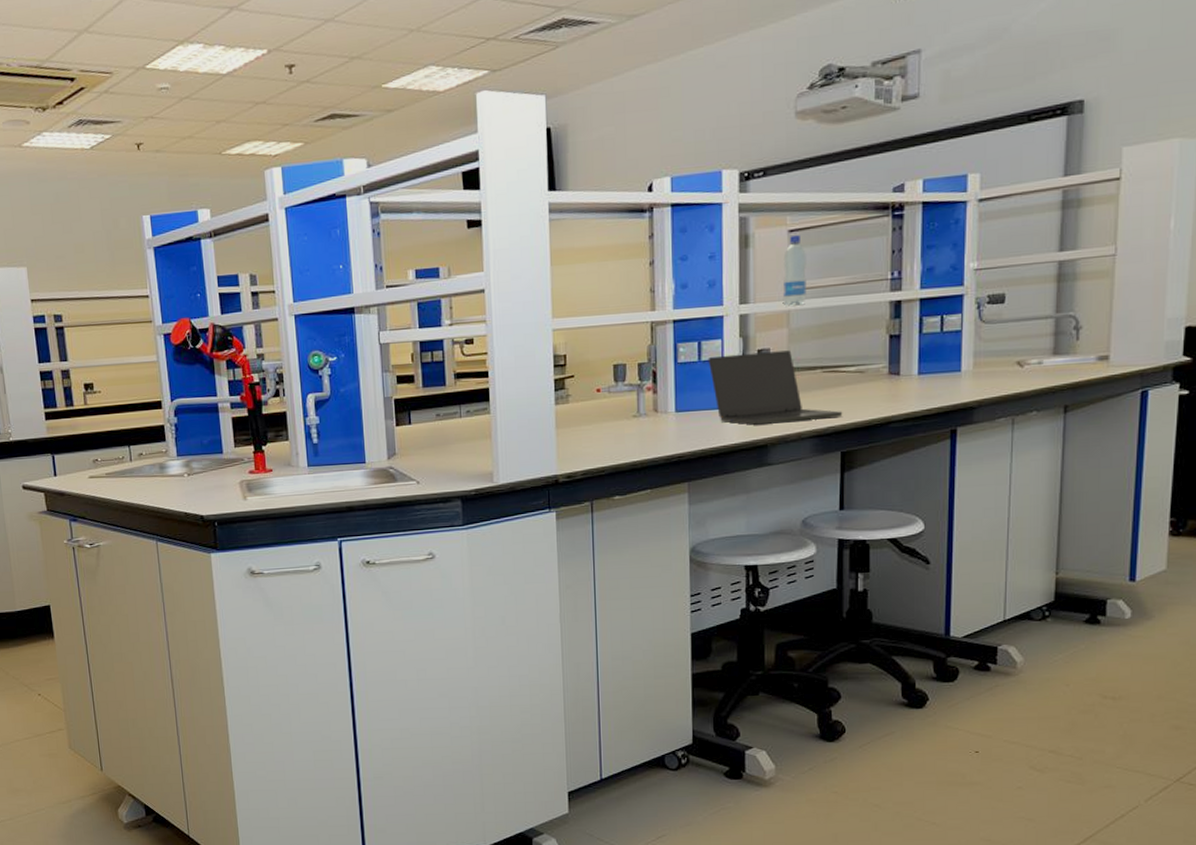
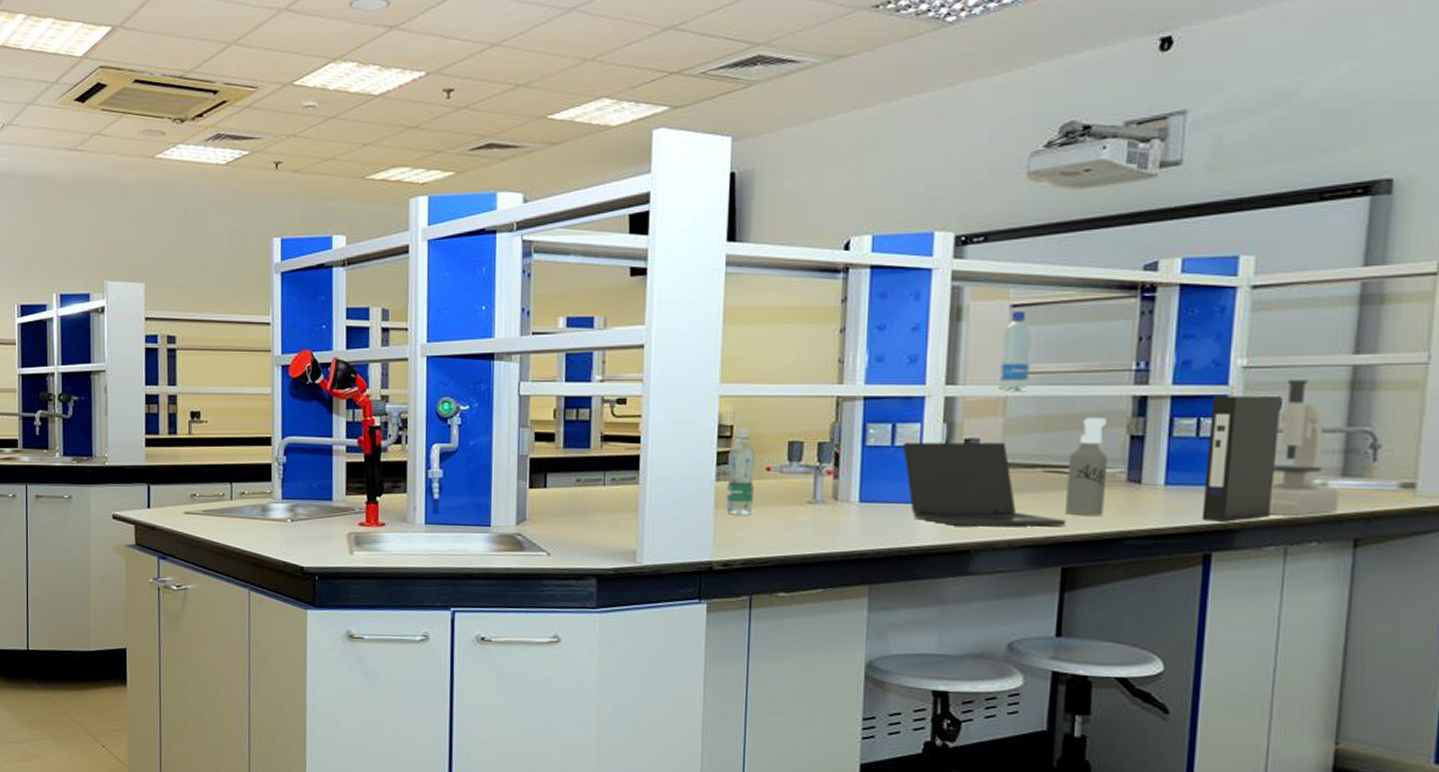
bottle: none [563,356,588,433] -> present [726,428,755,515]
spray bottle: none [841,321,873,407] -> present [1066,416,1108,517]
binder: none [948,292,1006,402] -> present [1201,396,1282,522]
microscope: none [999,276,1052,392] -> present [1268,380,1340,516]

